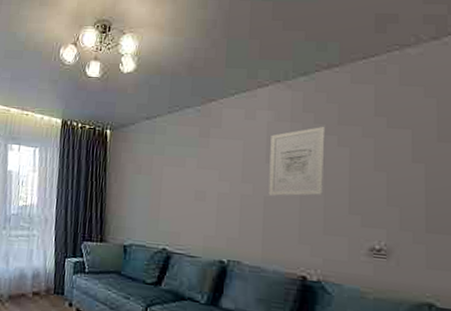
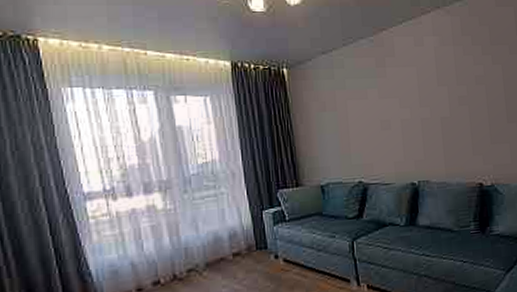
wall art: present [268,126,326,196] -> none [439,47,486,116]

